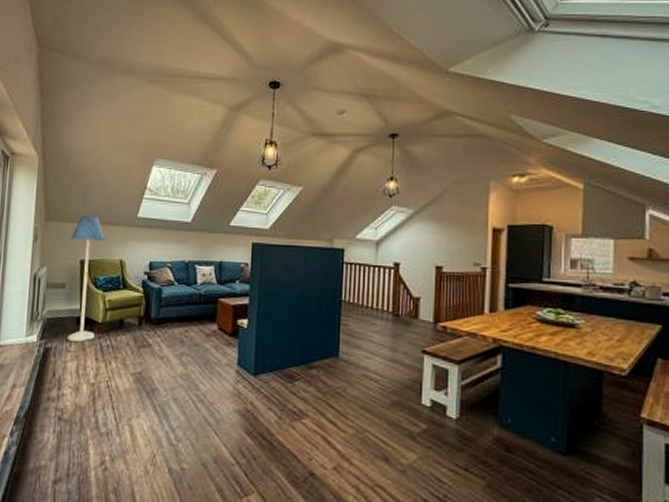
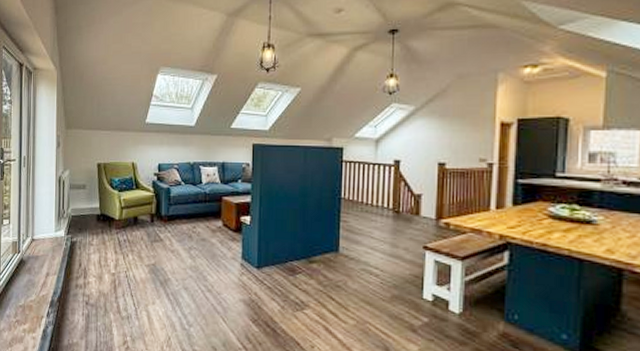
floor lamp: present [67,216,106,342] -> none [88,123,119,237]

